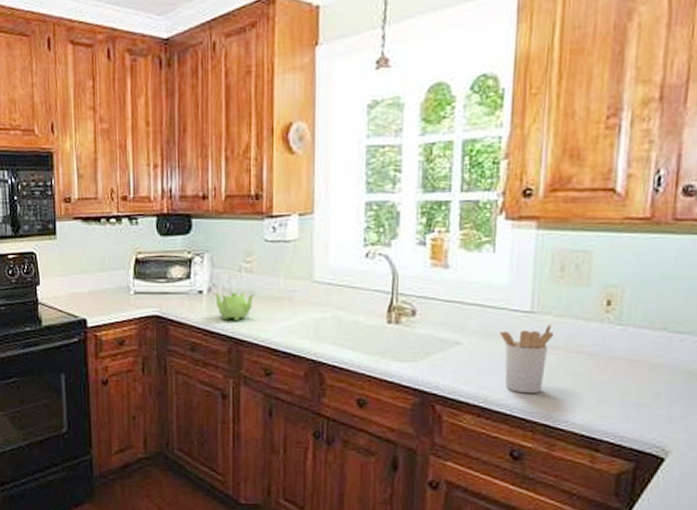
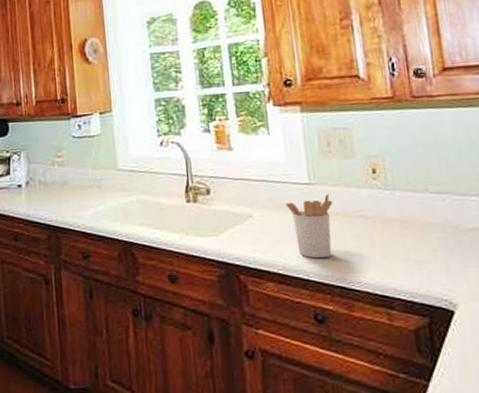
teapot: present [214,292,255,321] -> none [31,183,68,210]

